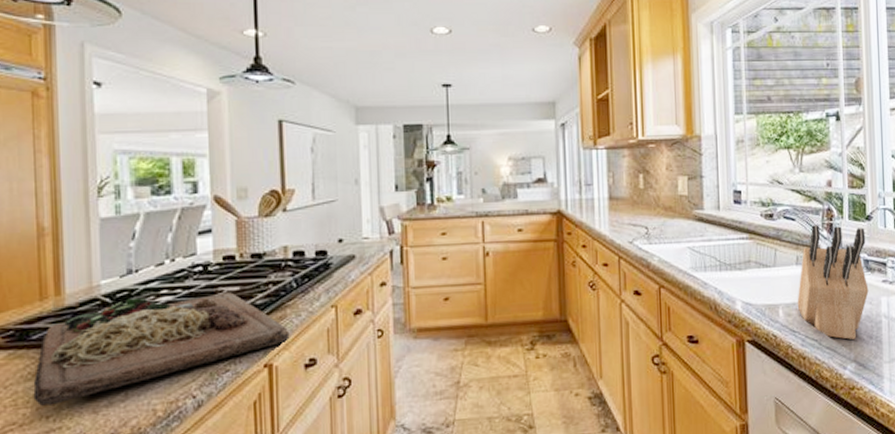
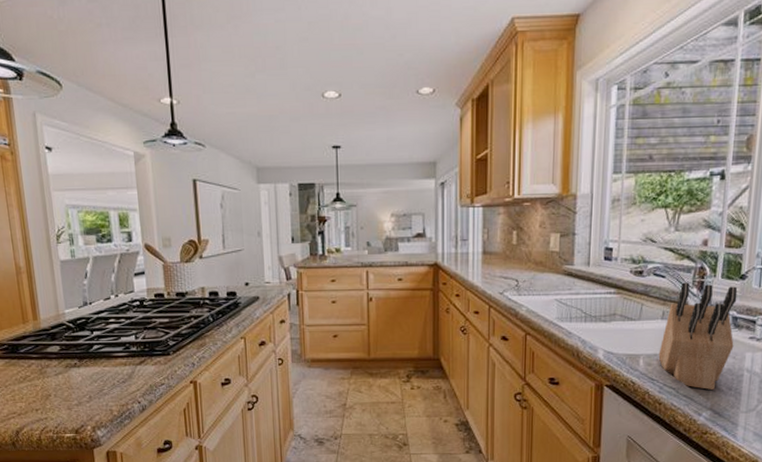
cutting board: present [33,292,290,406] -> none [24,323,209,402]

